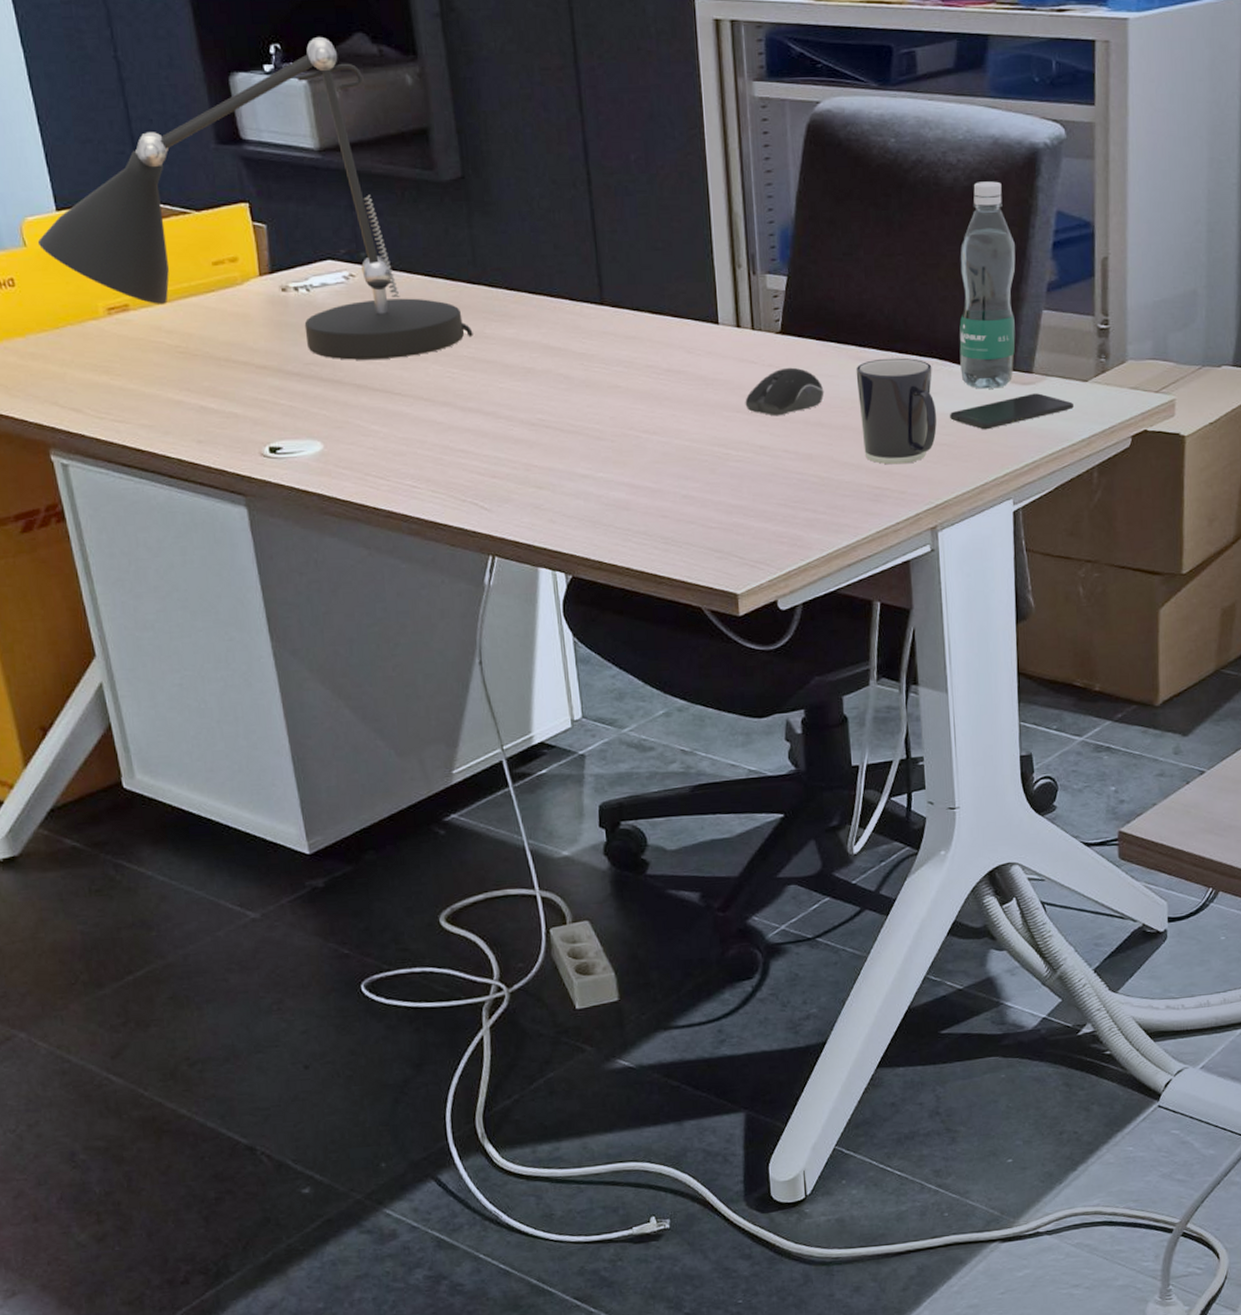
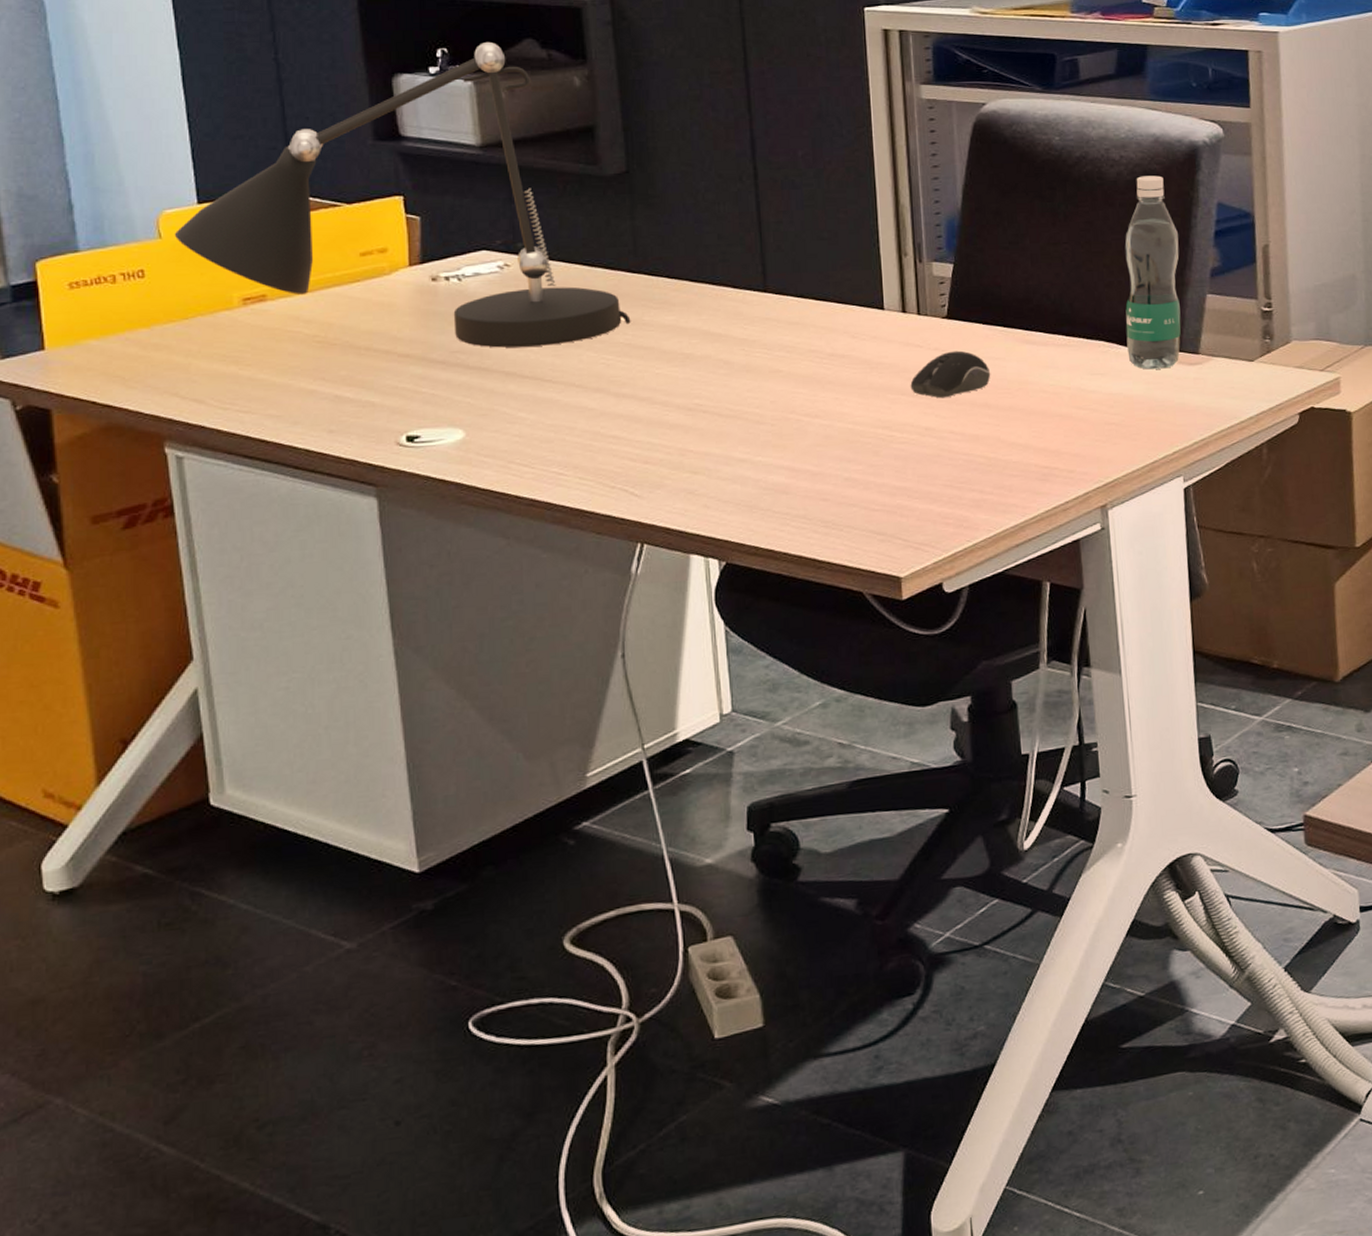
mug: present [856,357,937,465] -> none [1022,340,1105,444]
smartphone: present [949,393,1075,430] -> none [1117,373,1242,409]

